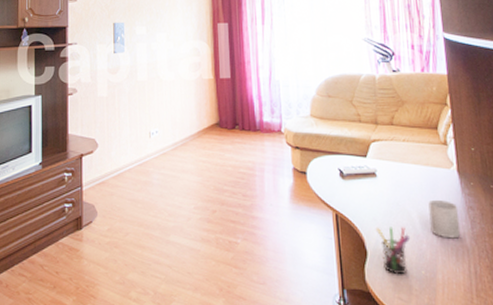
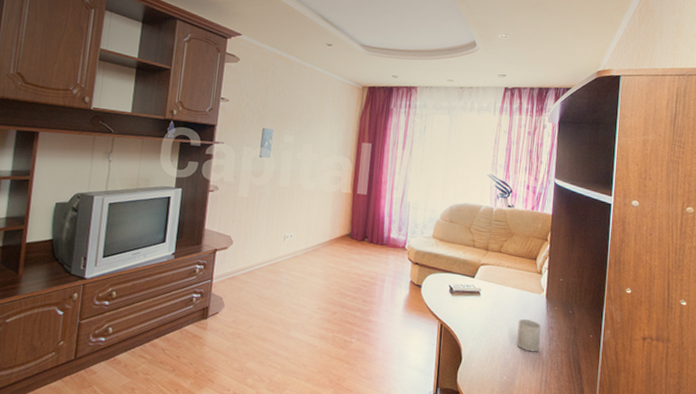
pen holder: present [376,227,411,275] -> none [473,338,500,379]

